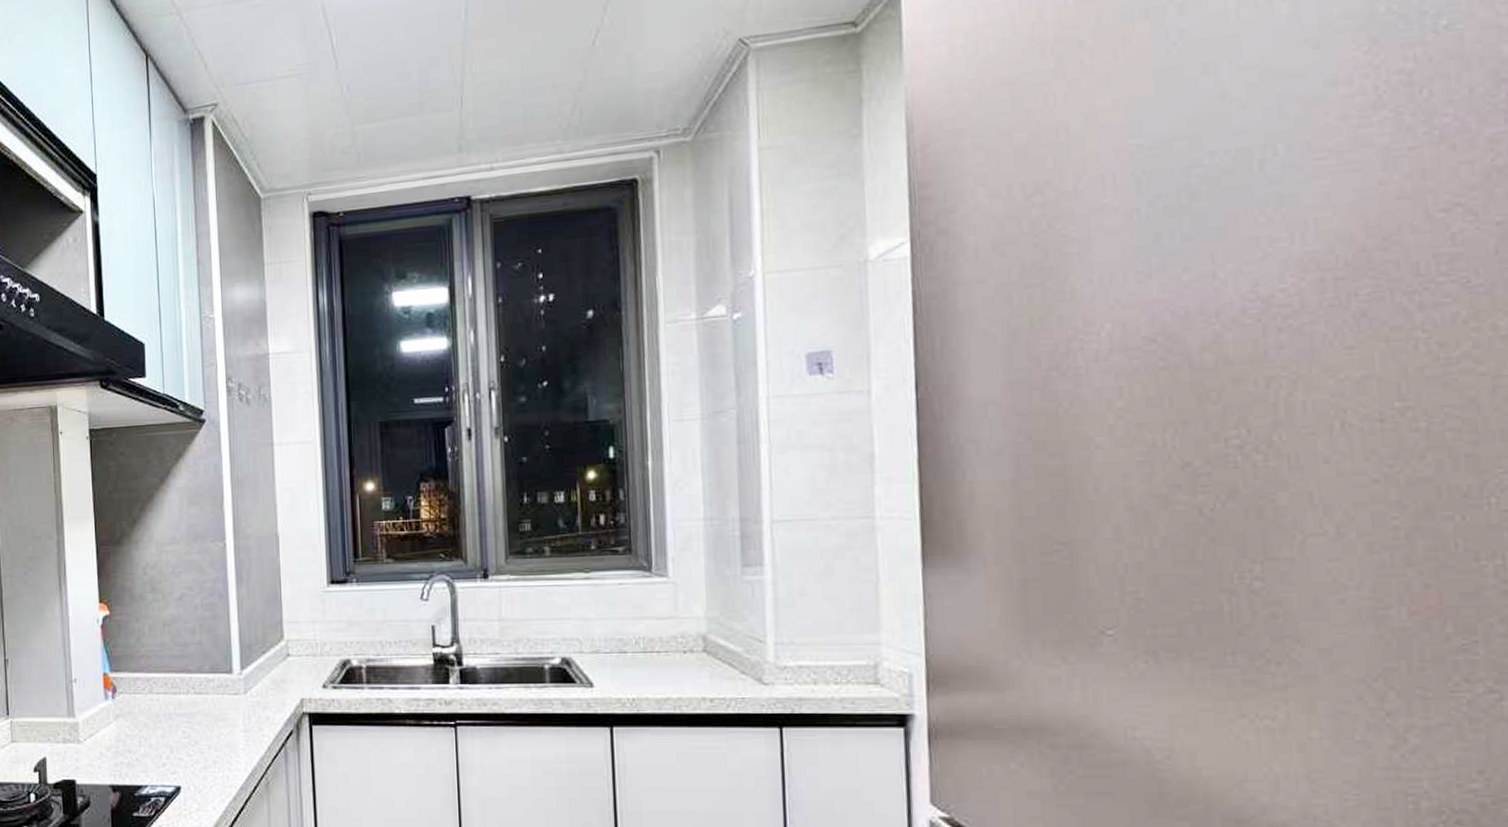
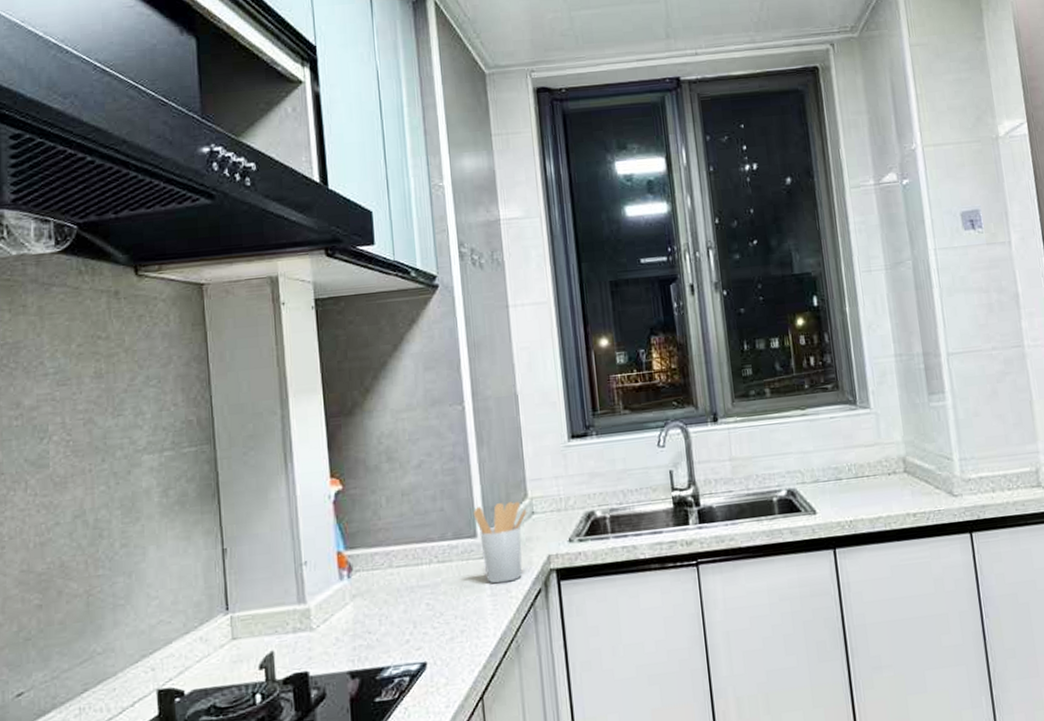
utensil holder: none [230,642,283,720] -> present [473,501,527,584]

